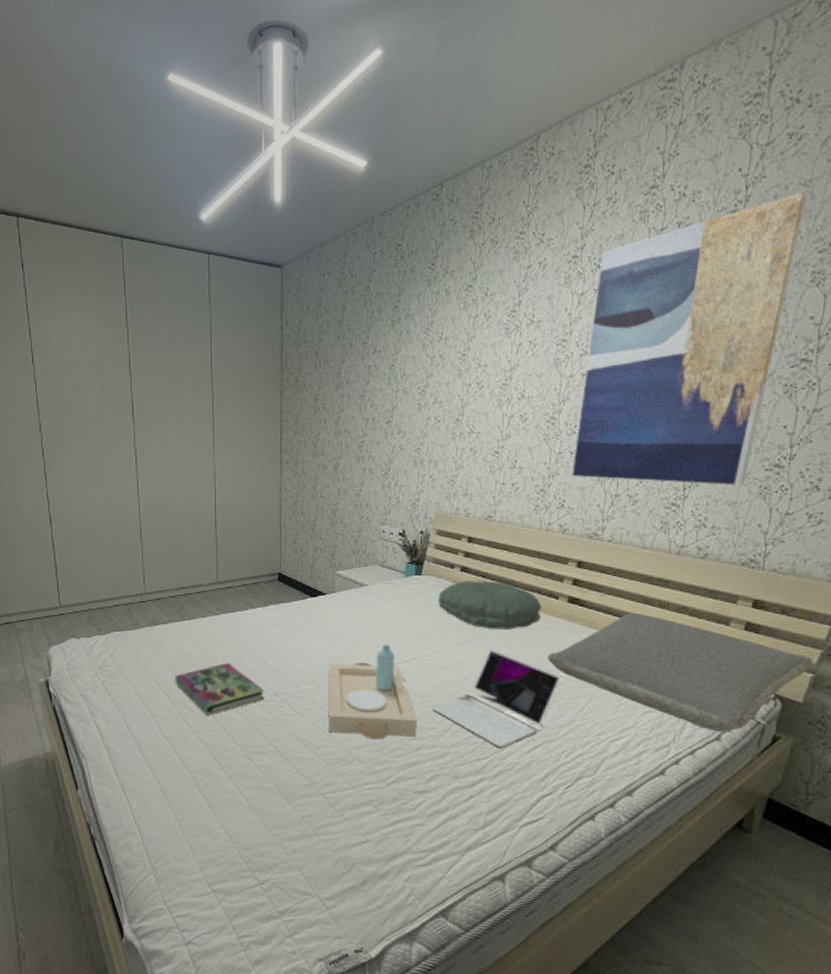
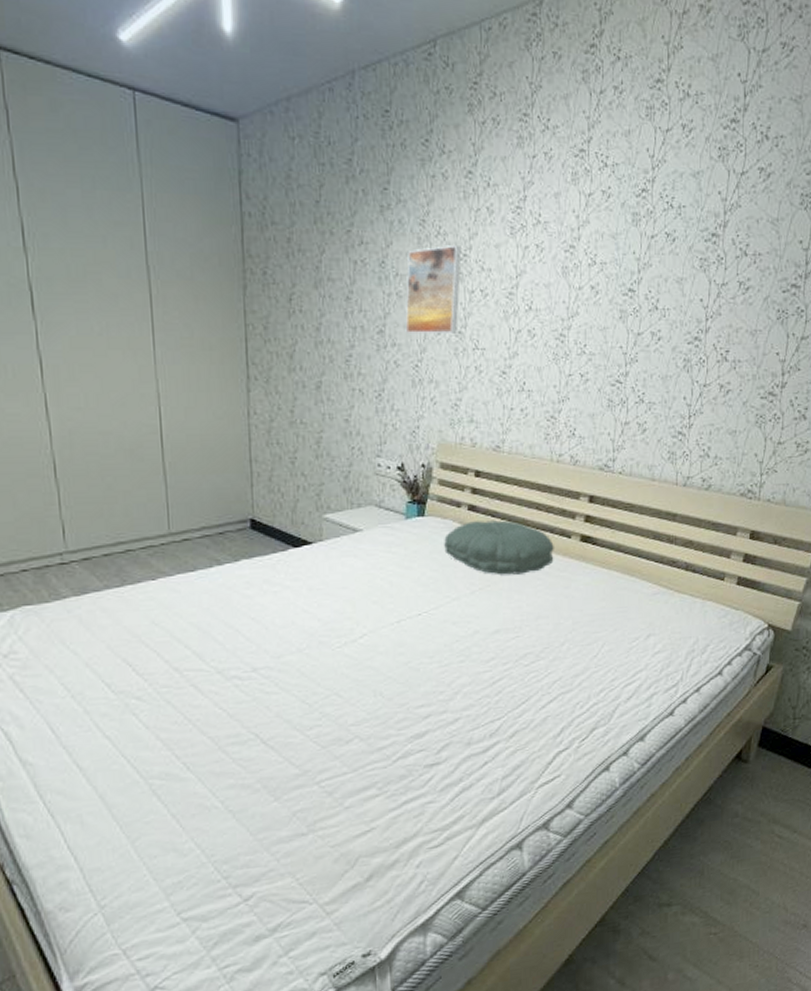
book: present [175,662,264,714] -> none [116,635,239,703]
serving tray: present [328,645,417,740] -> none [318,600,424,712]
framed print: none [409,346,461,423] -> present [405,244,462,335]
laptop: present [433,648,562,748] -> none [442,596,576,706]
pillow: present [547,612,814,732] -> none [560,549,800,667]
wall art: present [572,192,807,485] -> none [582,108,798,413]

